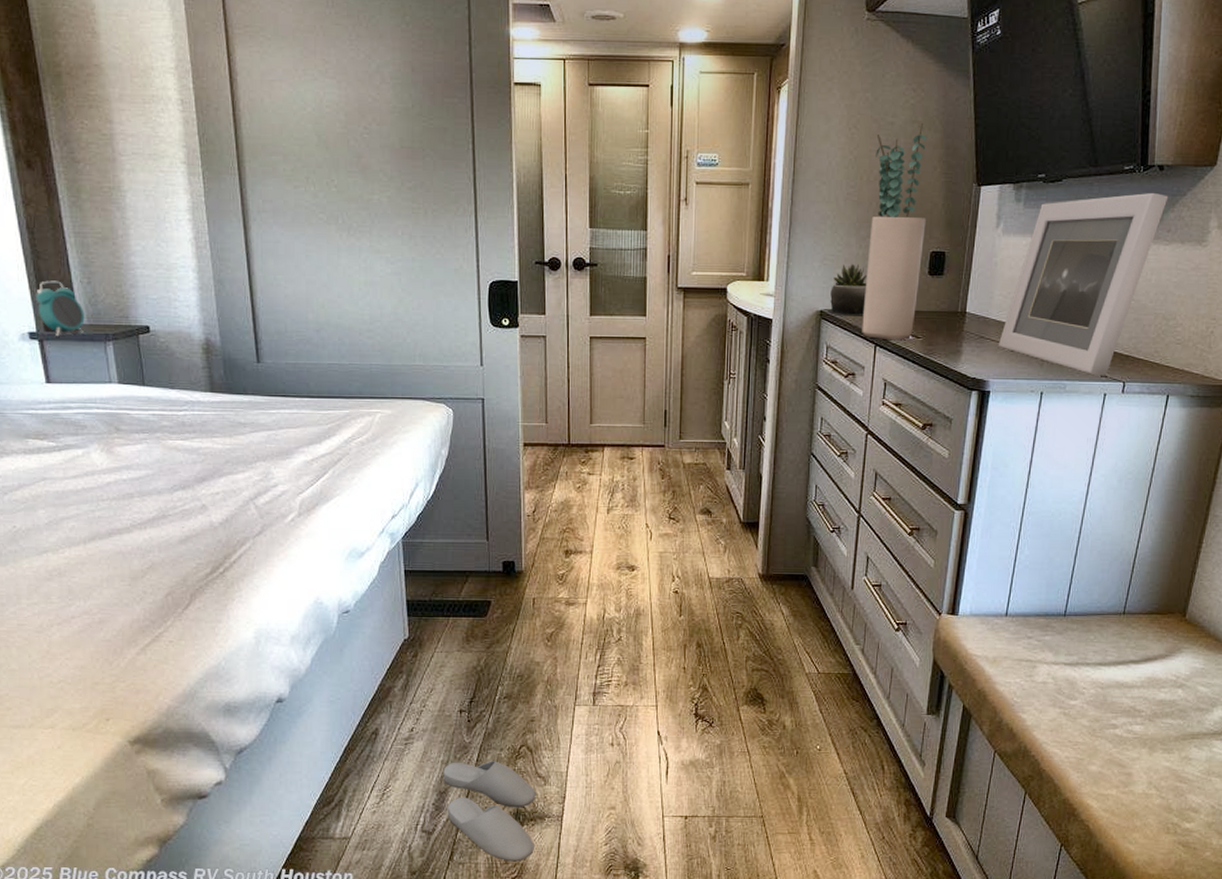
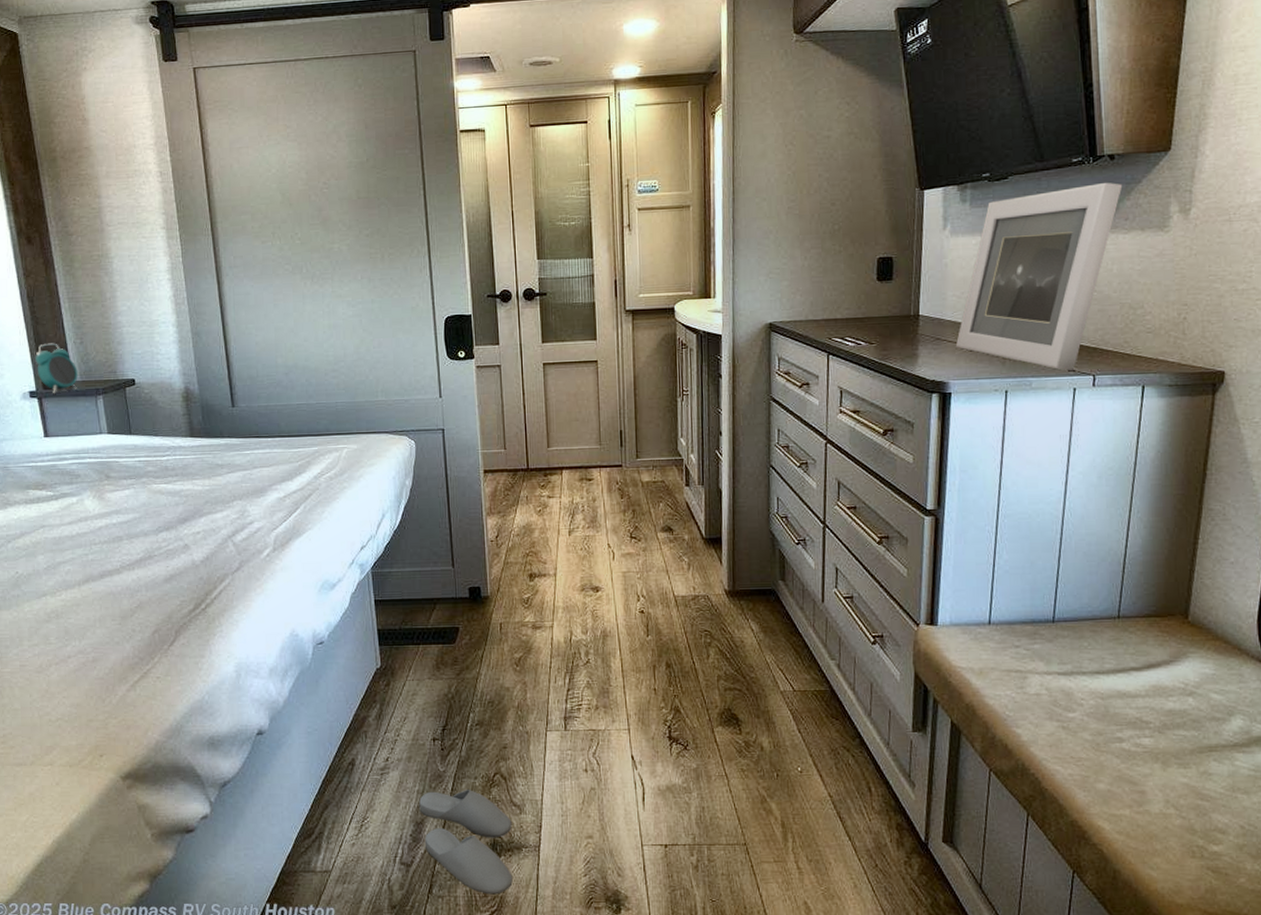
succulent plant: present [825,263,868,316] -> none [774,274,815,327]
vase: present [862,123,926,340] -> none [812,134,871,348]

